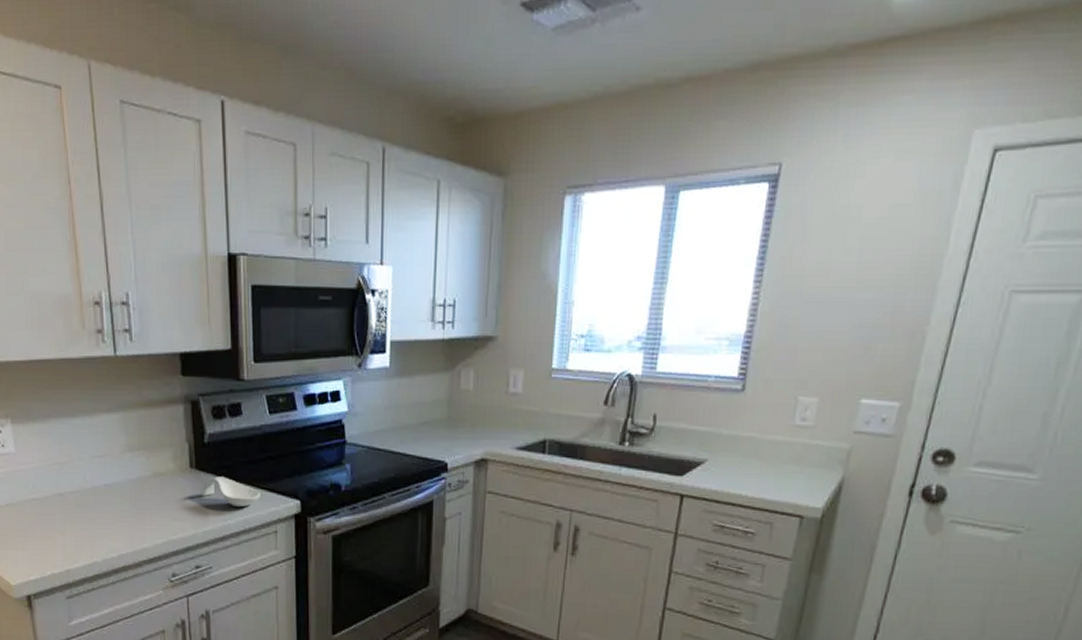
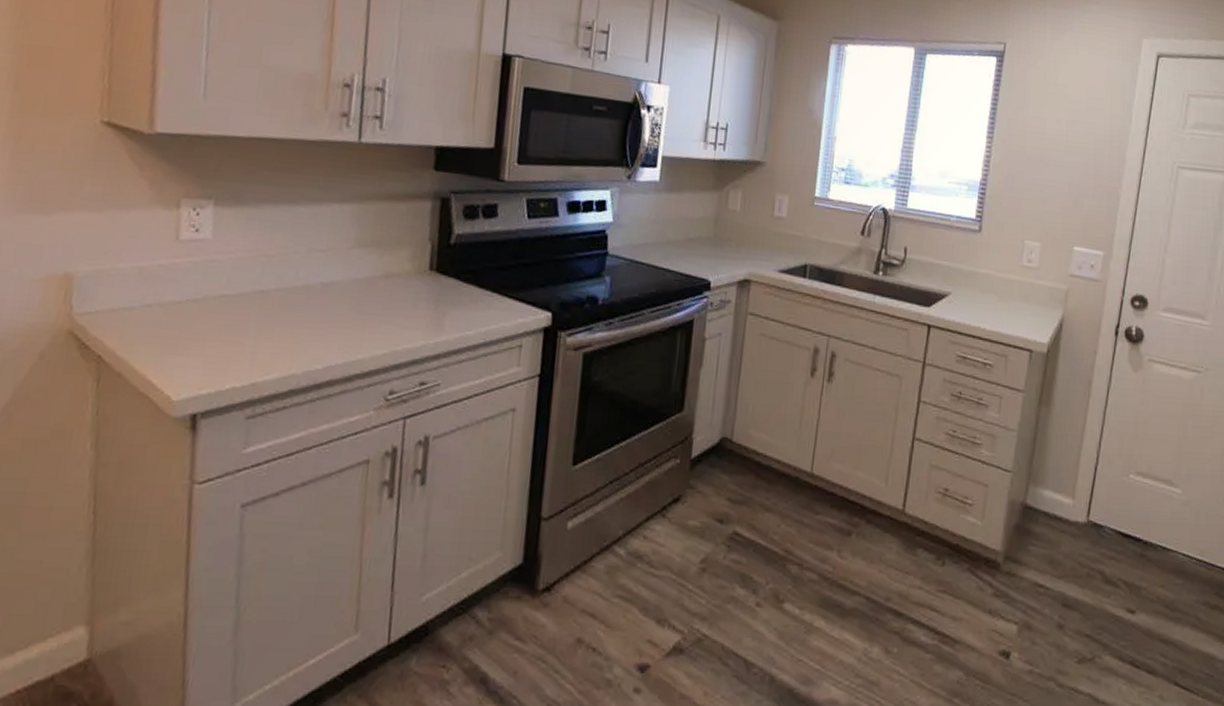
spoon rest: present [201,476,260,508] -> none [438,281,508,317]

